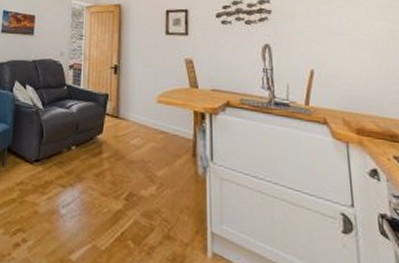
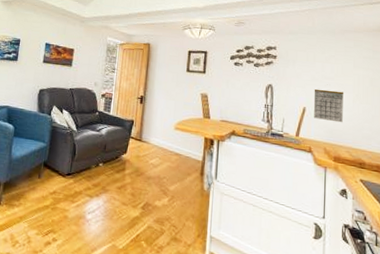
calendar: none [321,46,362,87] -> present [313,89,345,123]

